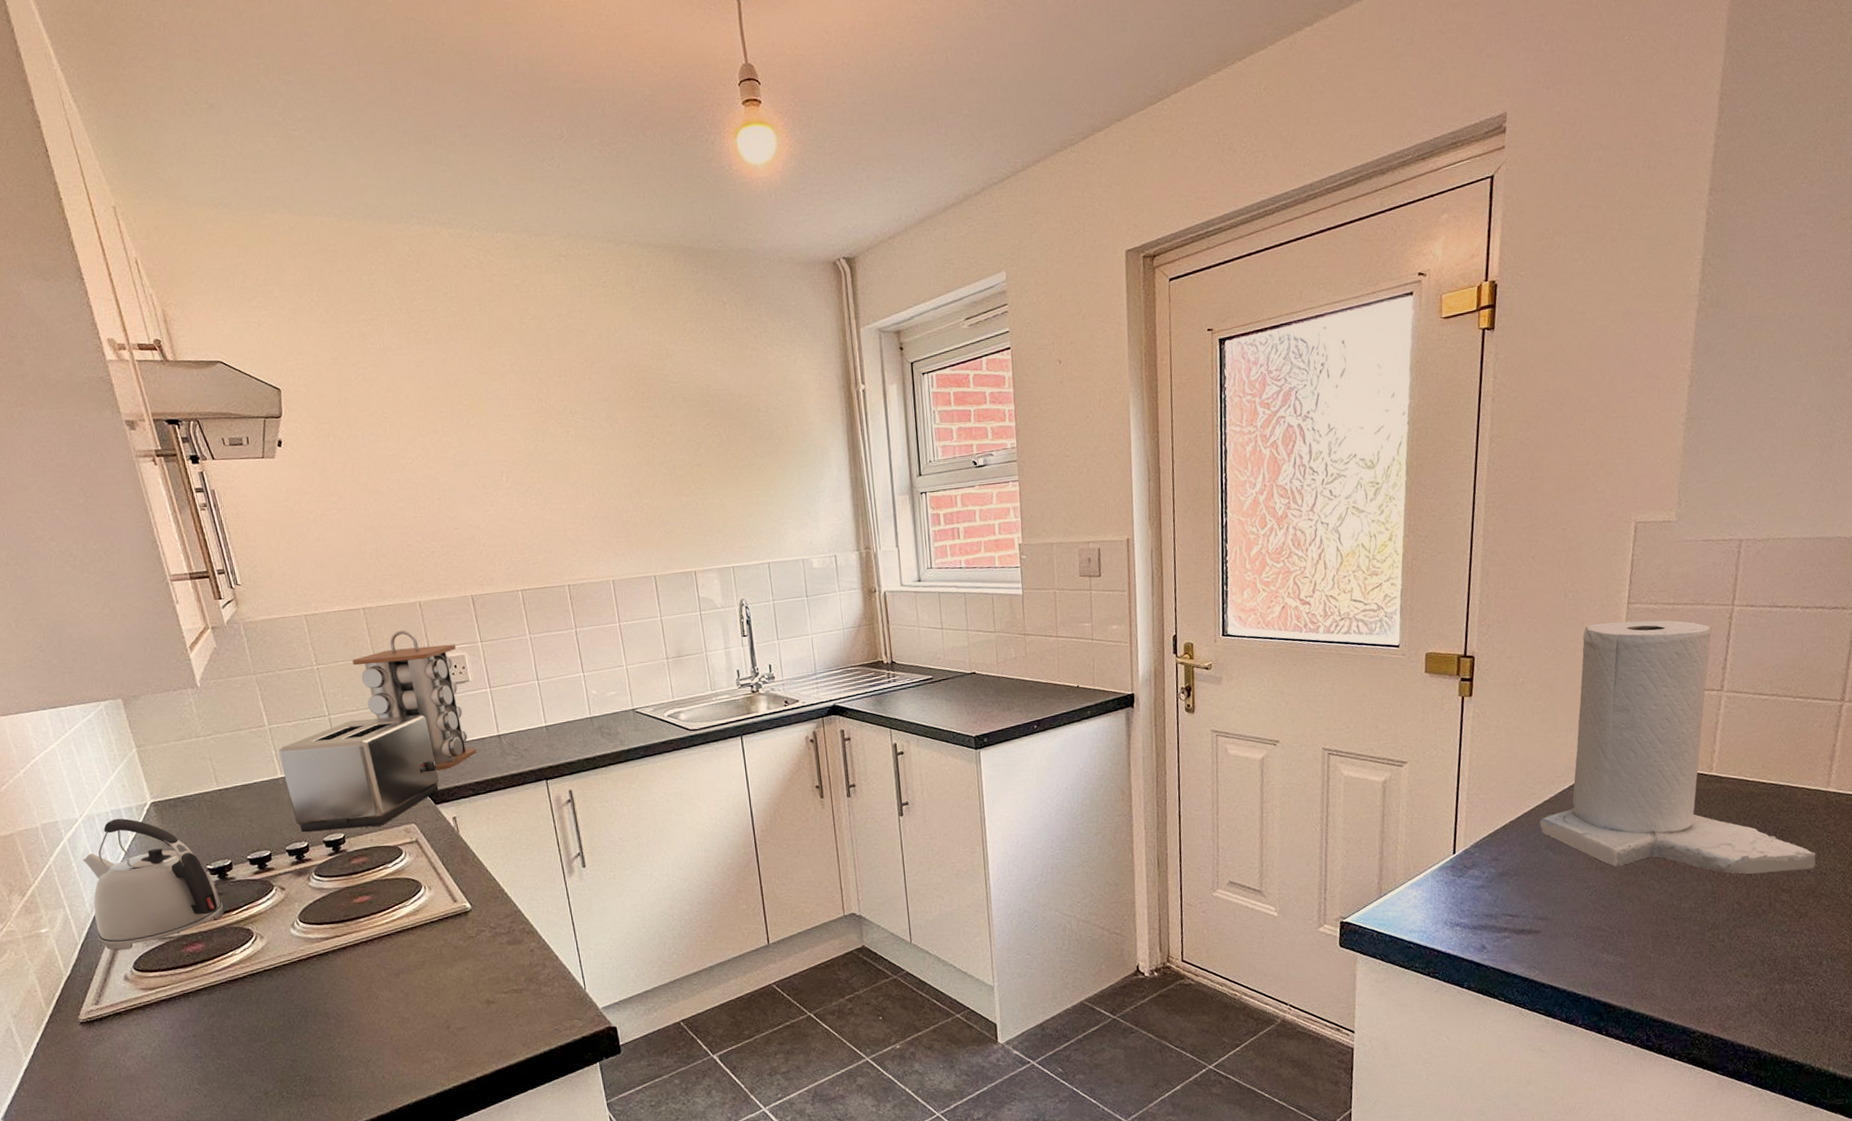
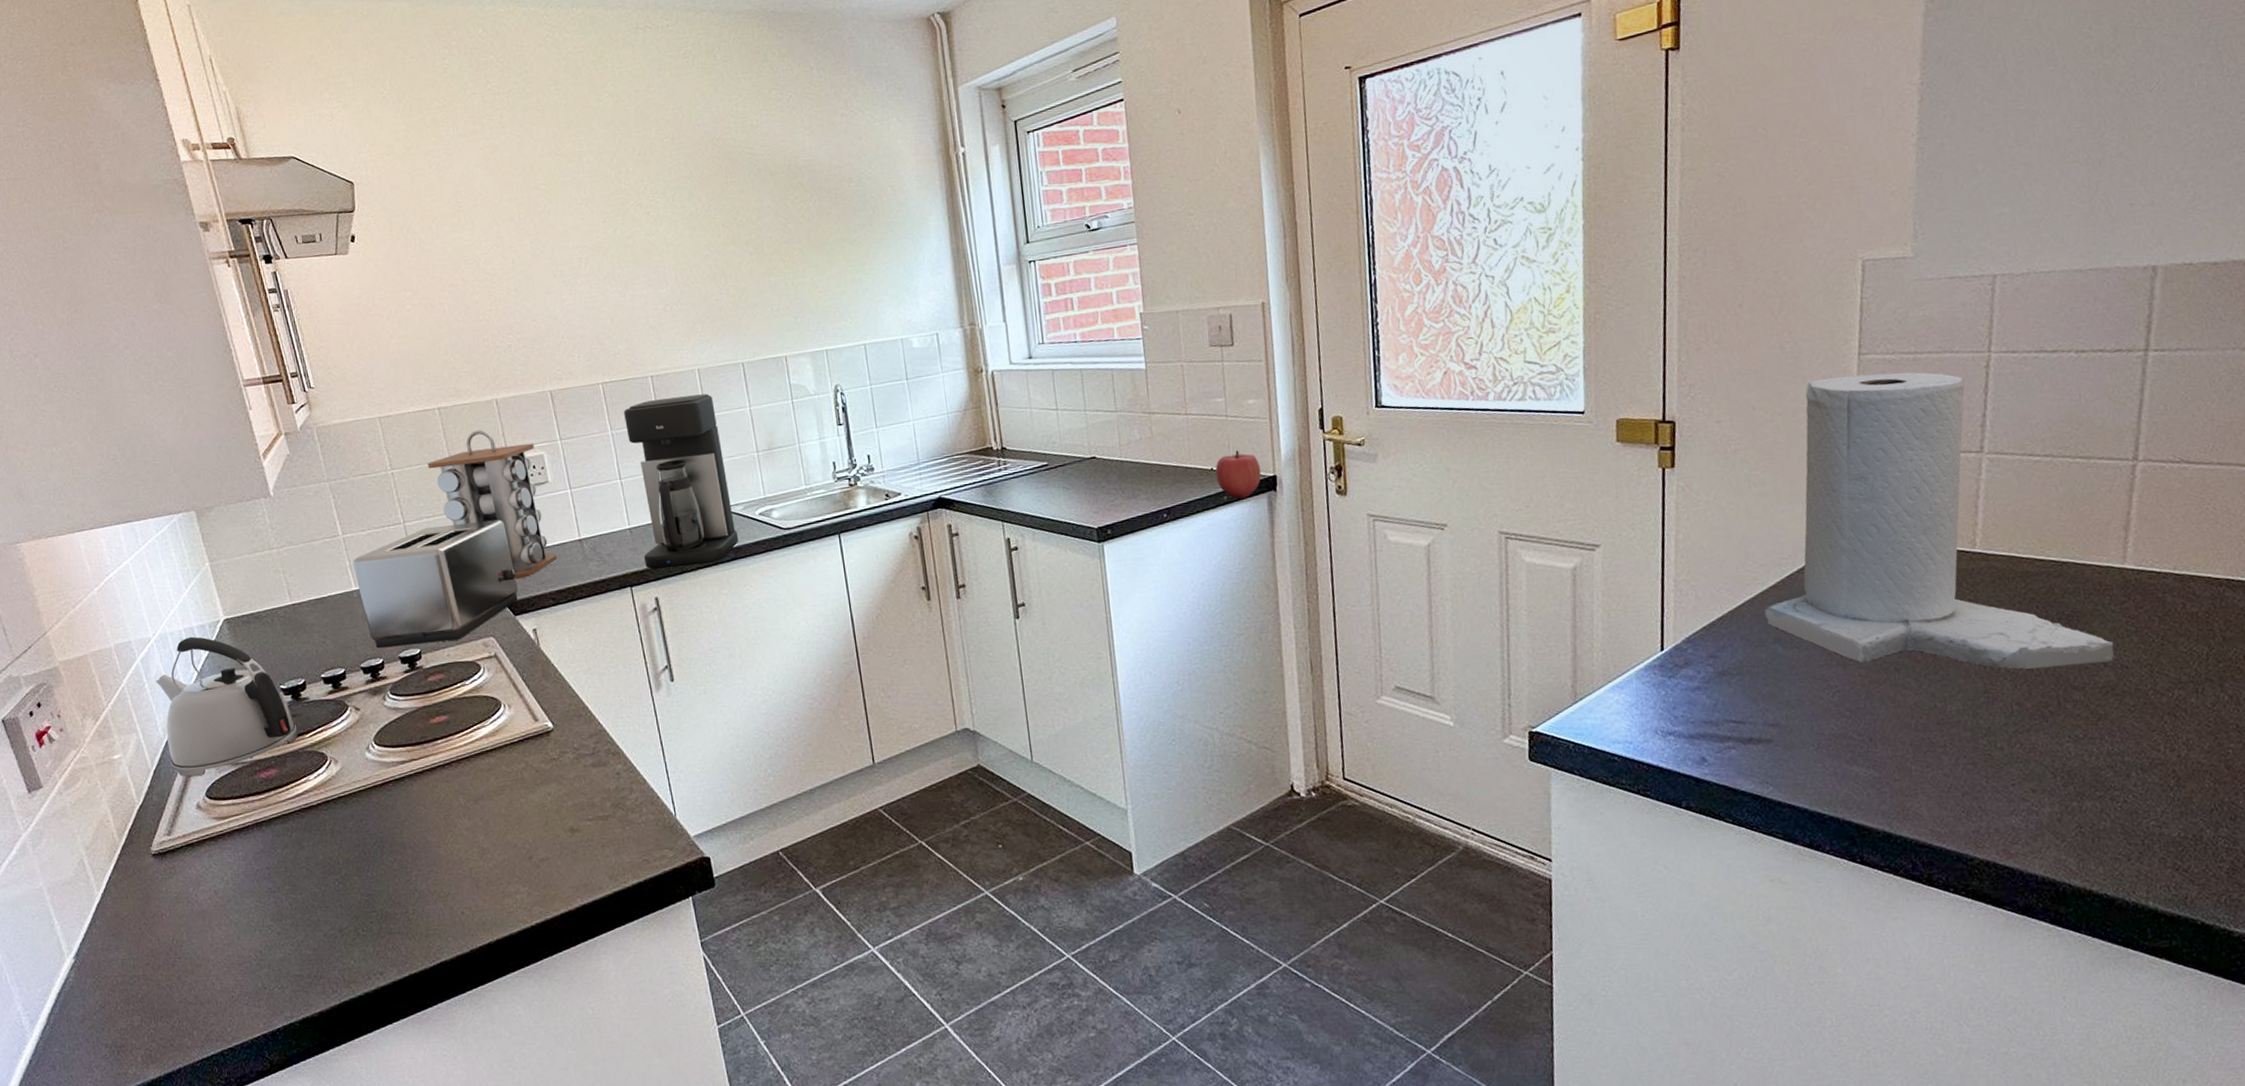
coffee maker: none [542,603,649,764] -> present [624,393,739,569]
fruit: none [1081,670,1121,714] -> present [1215,450,1262,499]

